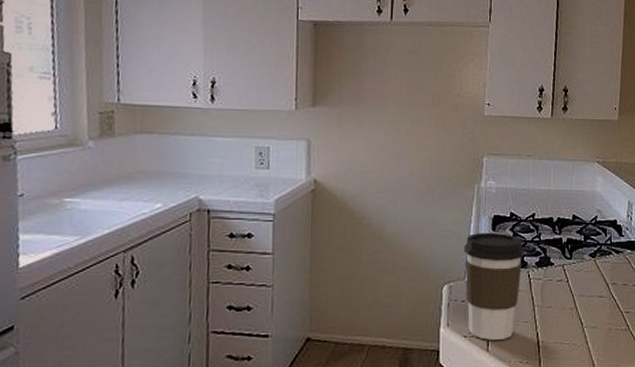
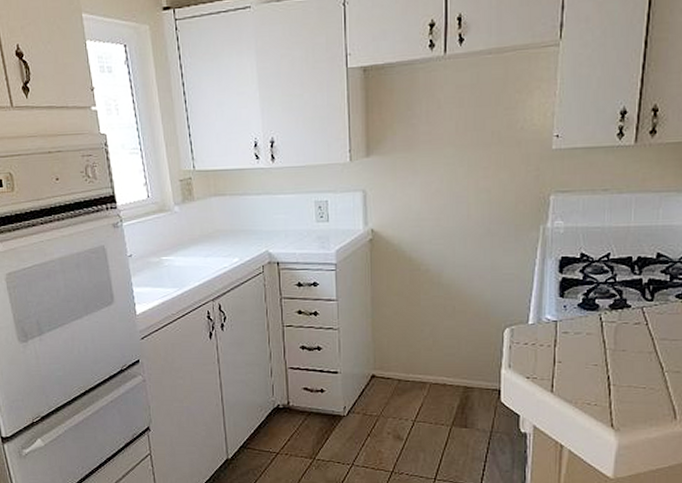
coffee cup: present [463,232,524,340] -> none [526,274,596,382]

